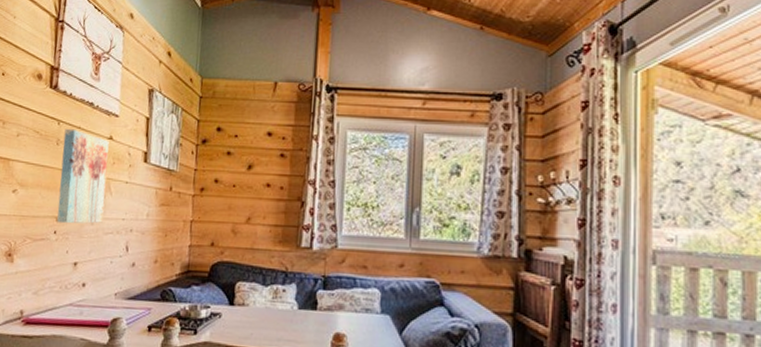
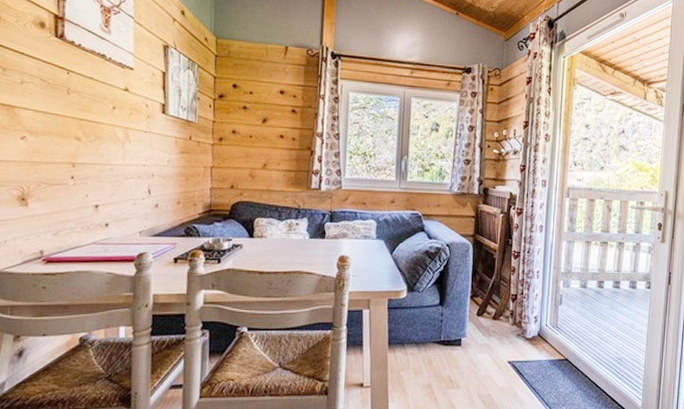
wall art: present [57,128,109,224] -> none [73,78,125,170]

